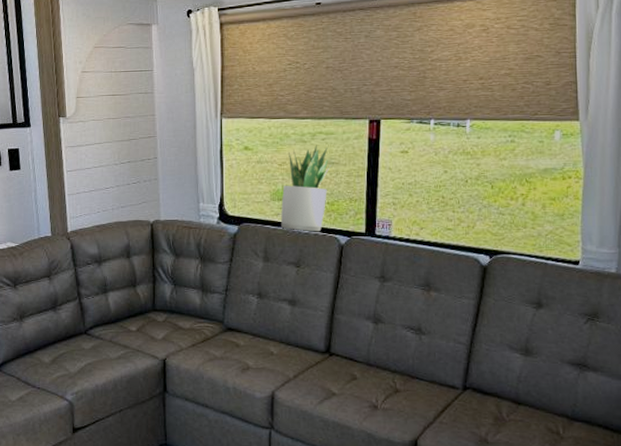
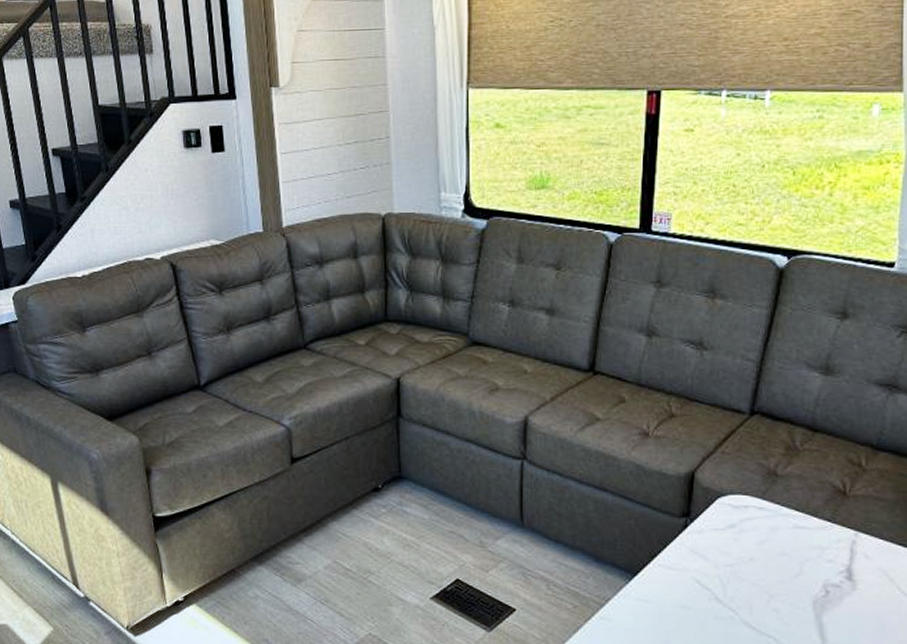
planter: present [281,145,332,232] -> none [539,121,601,228]

